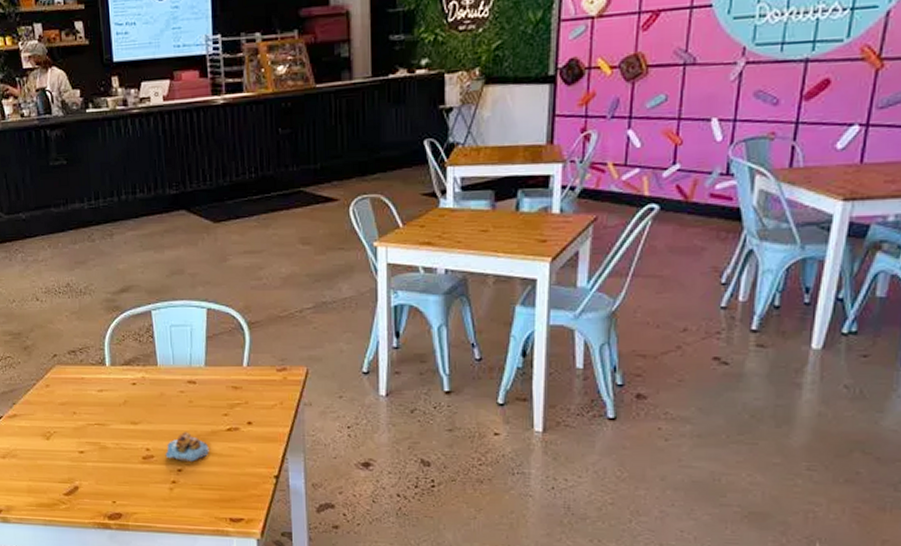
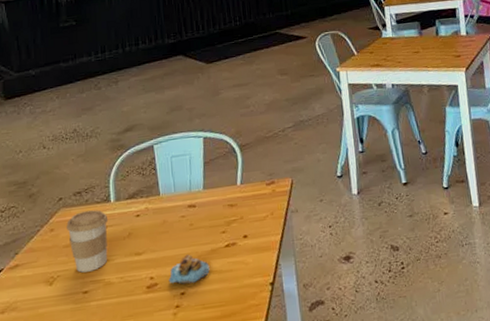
coffee cup: none [61,372,104,433] -> present [66,210,109,273]

